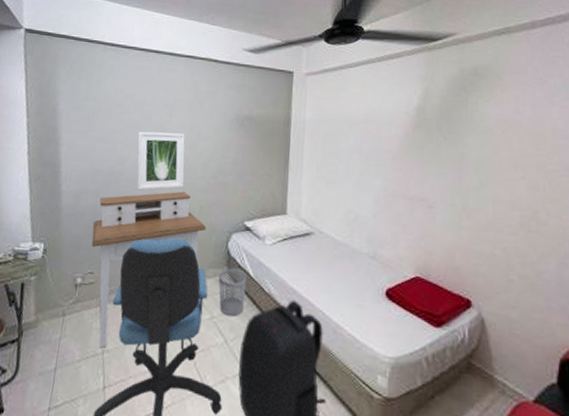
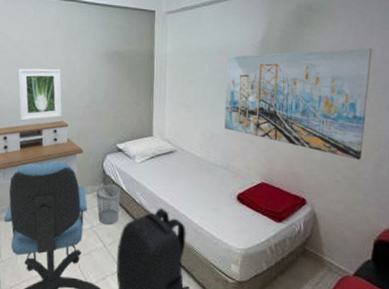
wall art: none [372,120,554,256] -> present [225,48,373,160]

